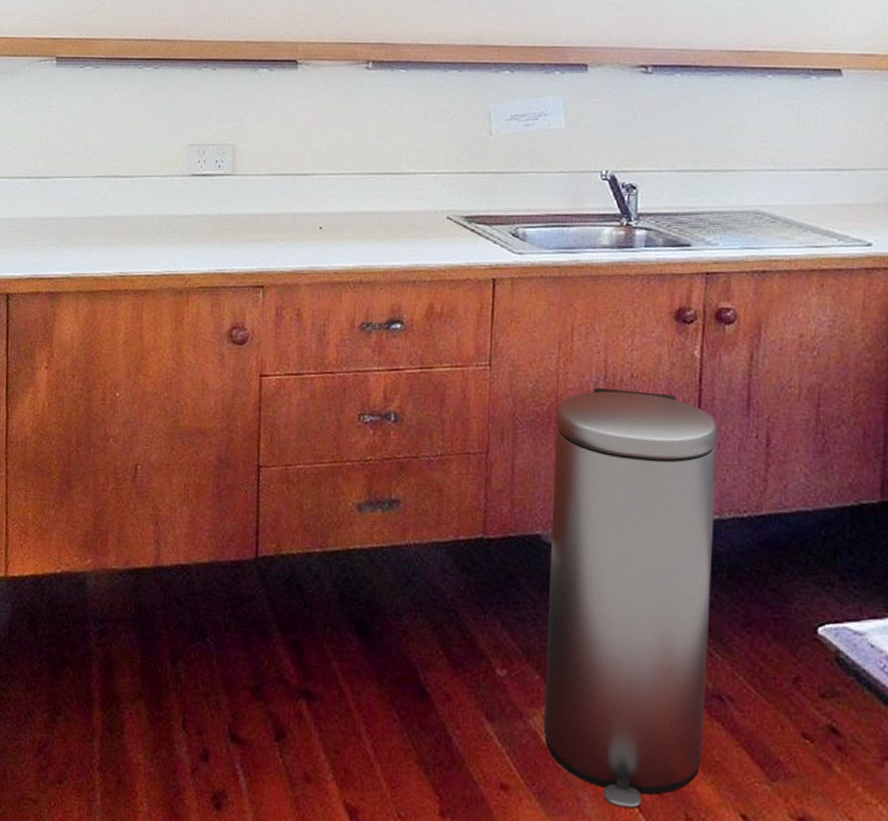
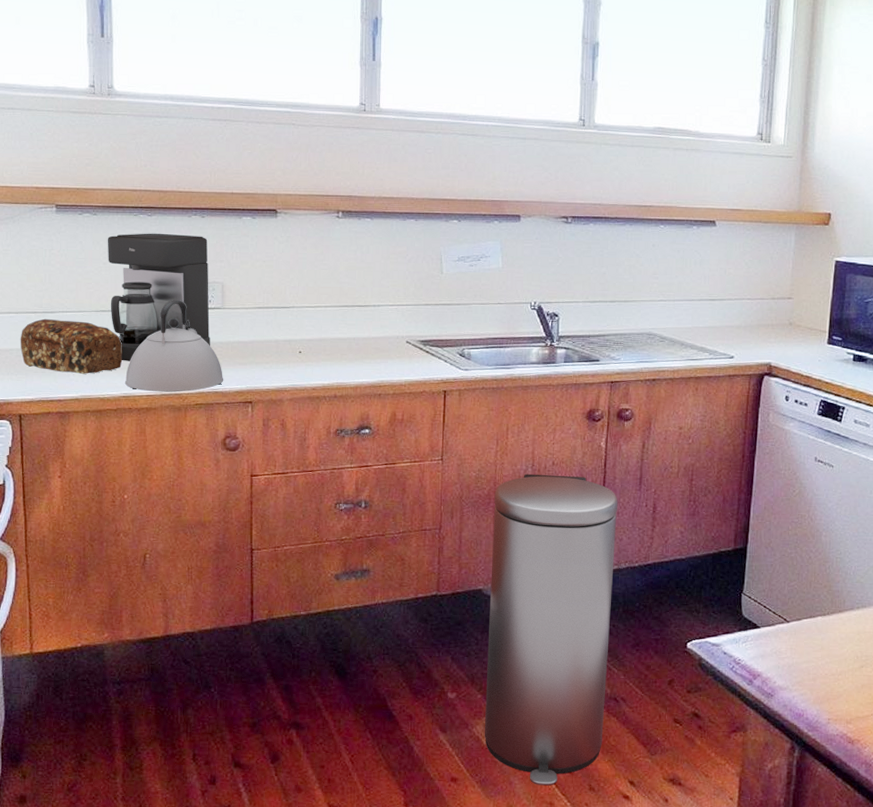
bread loaf: none [11,184,121,249] -> present [20,318,123,374]
coffee maker: none [109,88,219,235] -> present [107,233,210,361]
kettle: none [122,163,232,273] -> present [125,299,224,392]

